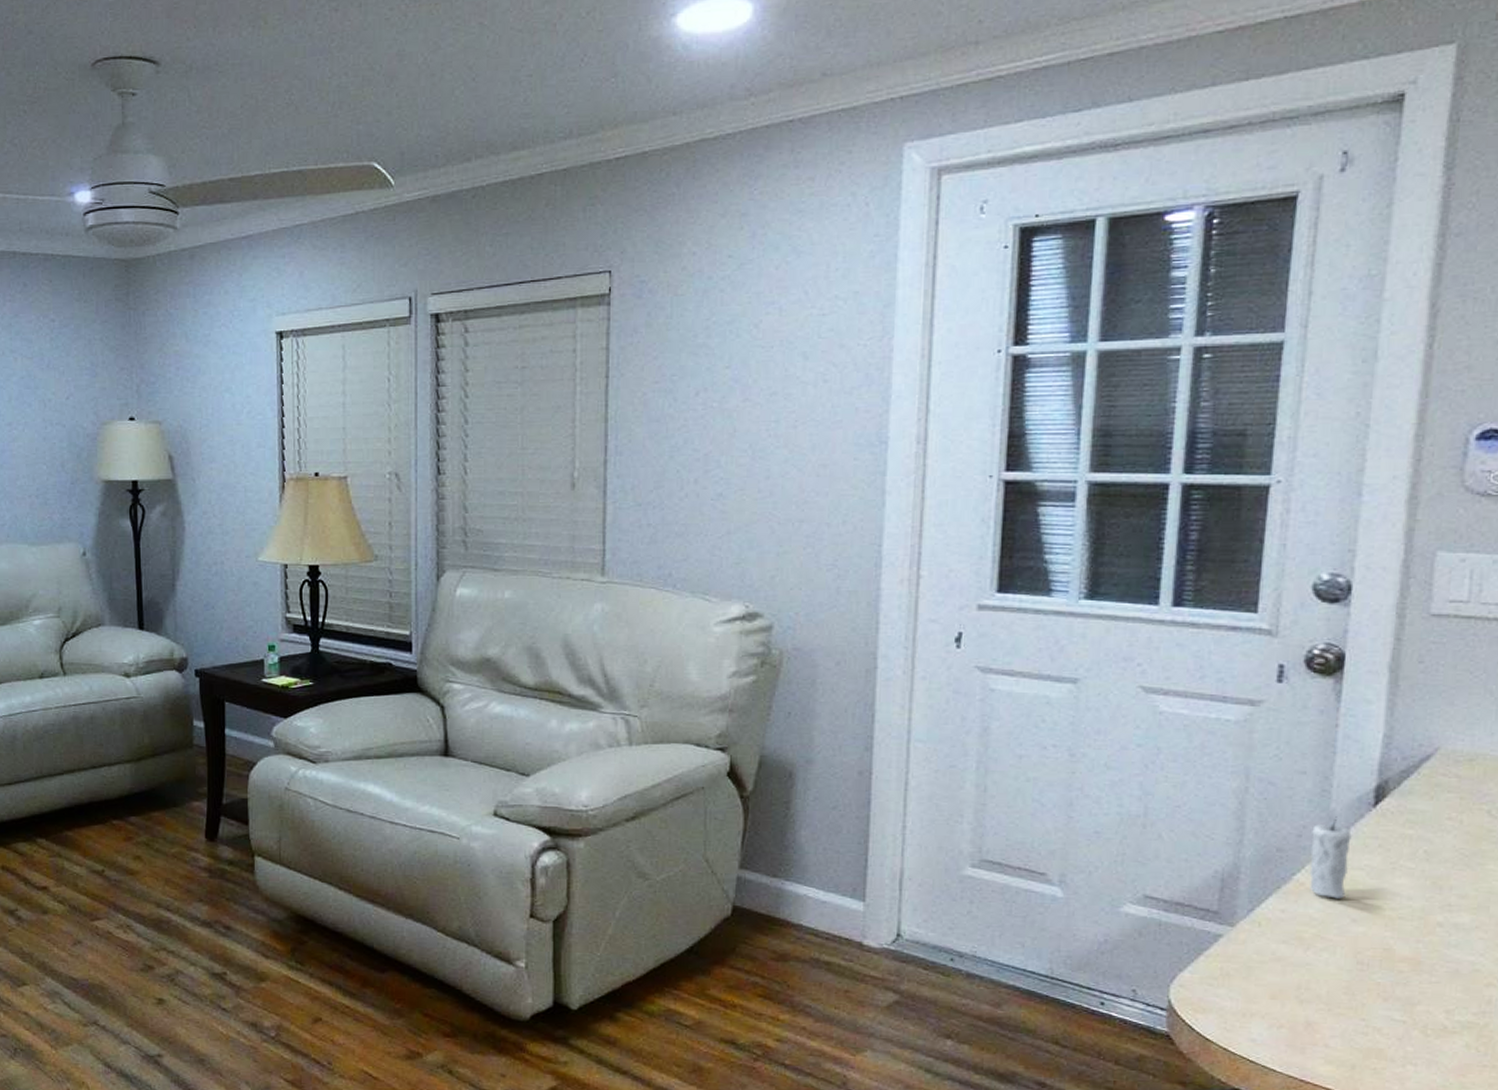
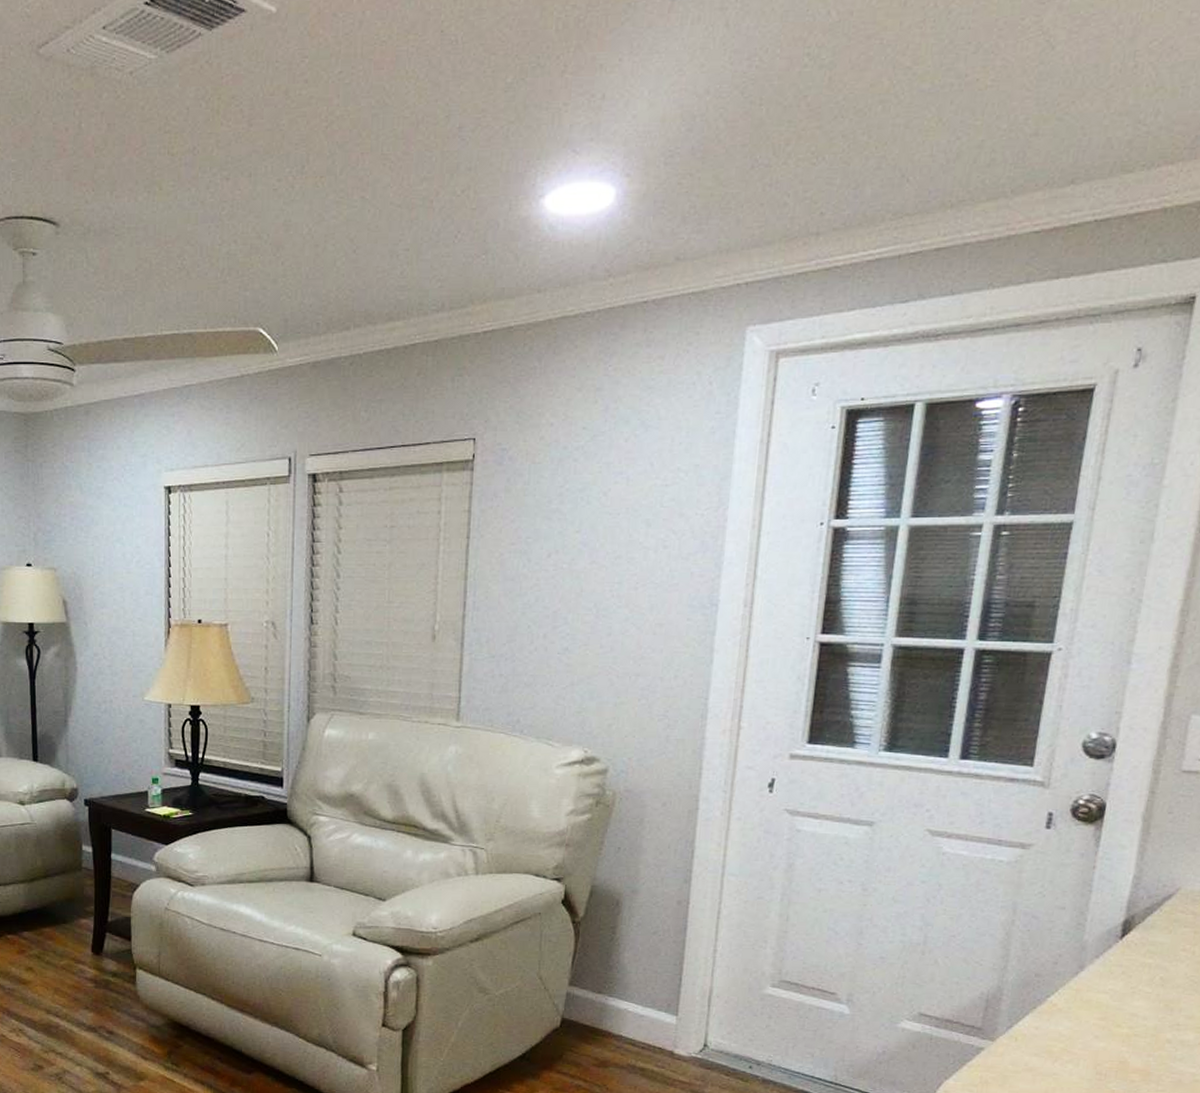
candle: present [1309,816,1352,899] -> none [1061,947,1100,1018]

